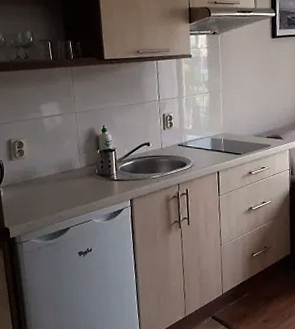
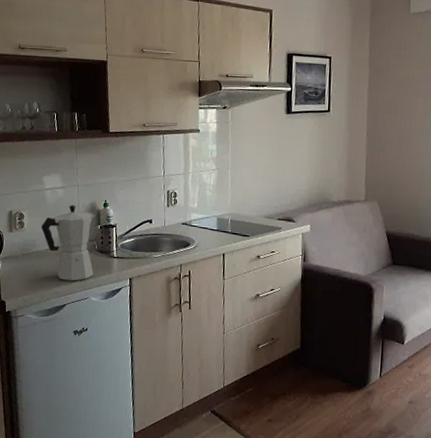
moka pot: none [40,131,96,205] -> present [40,205,96,281]

